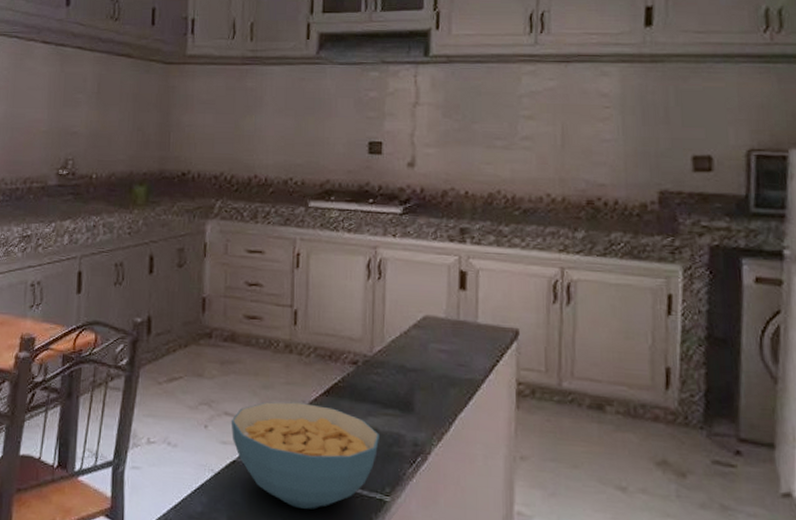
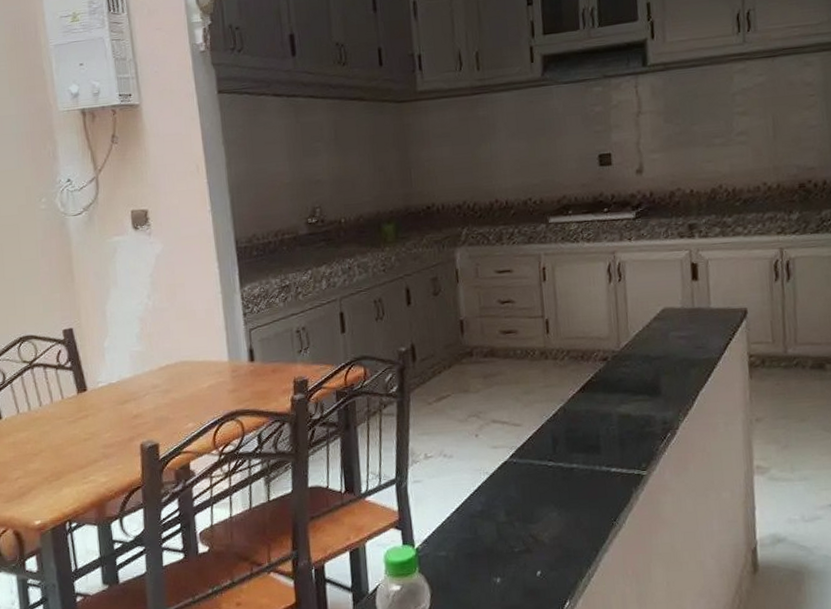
cereal bowl: present [230,402,379,509] -> none [498,401,633,493]

